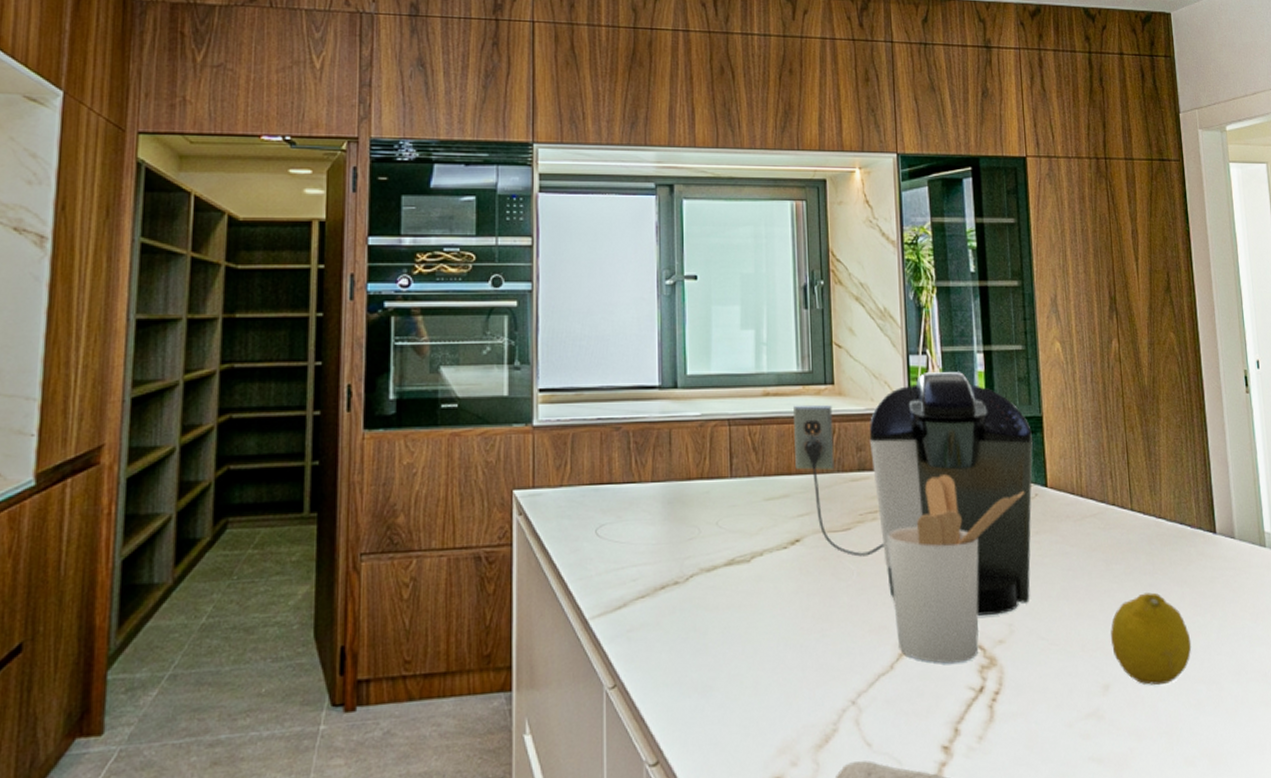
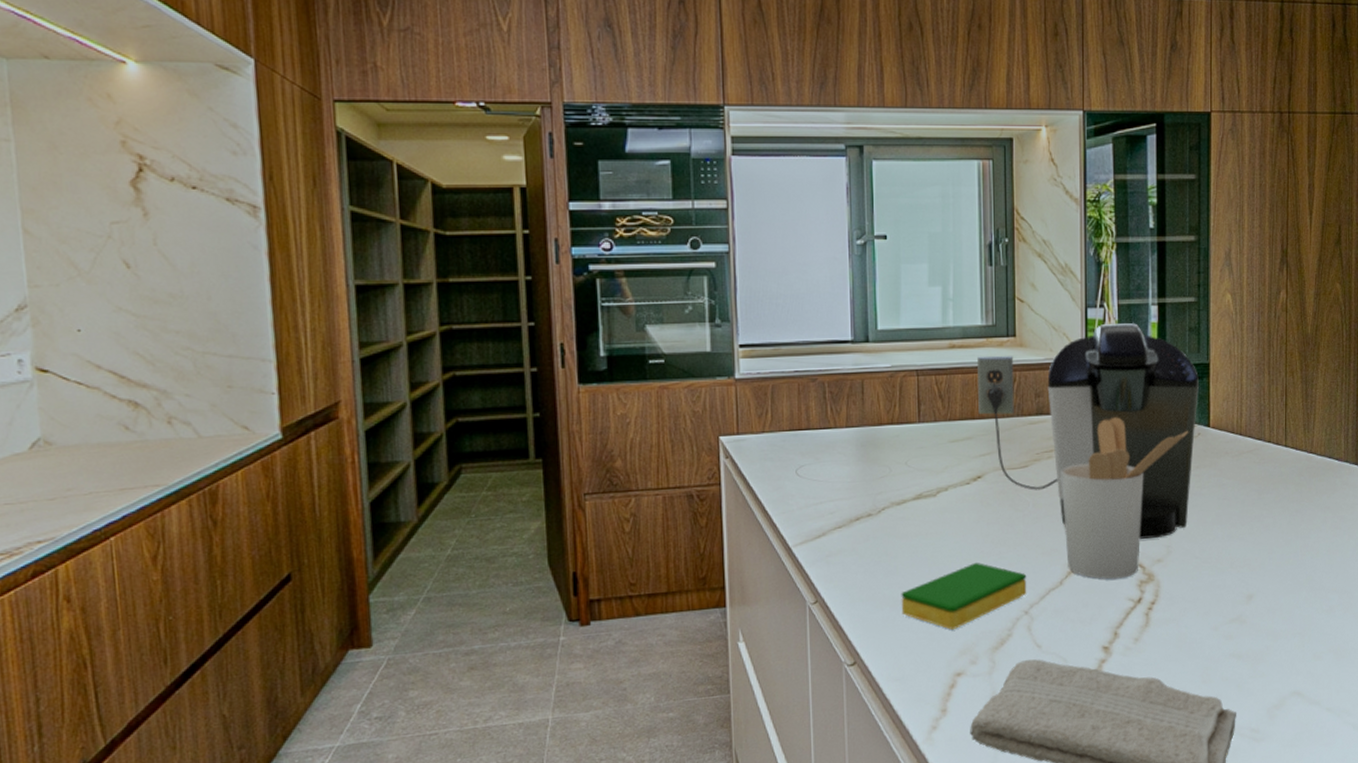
dish sponge: none [711,641,854,722] -> present [901,563,1027,630]
fruit: present [1111,592,1192,686] -> none [1258,517,1329,595]

